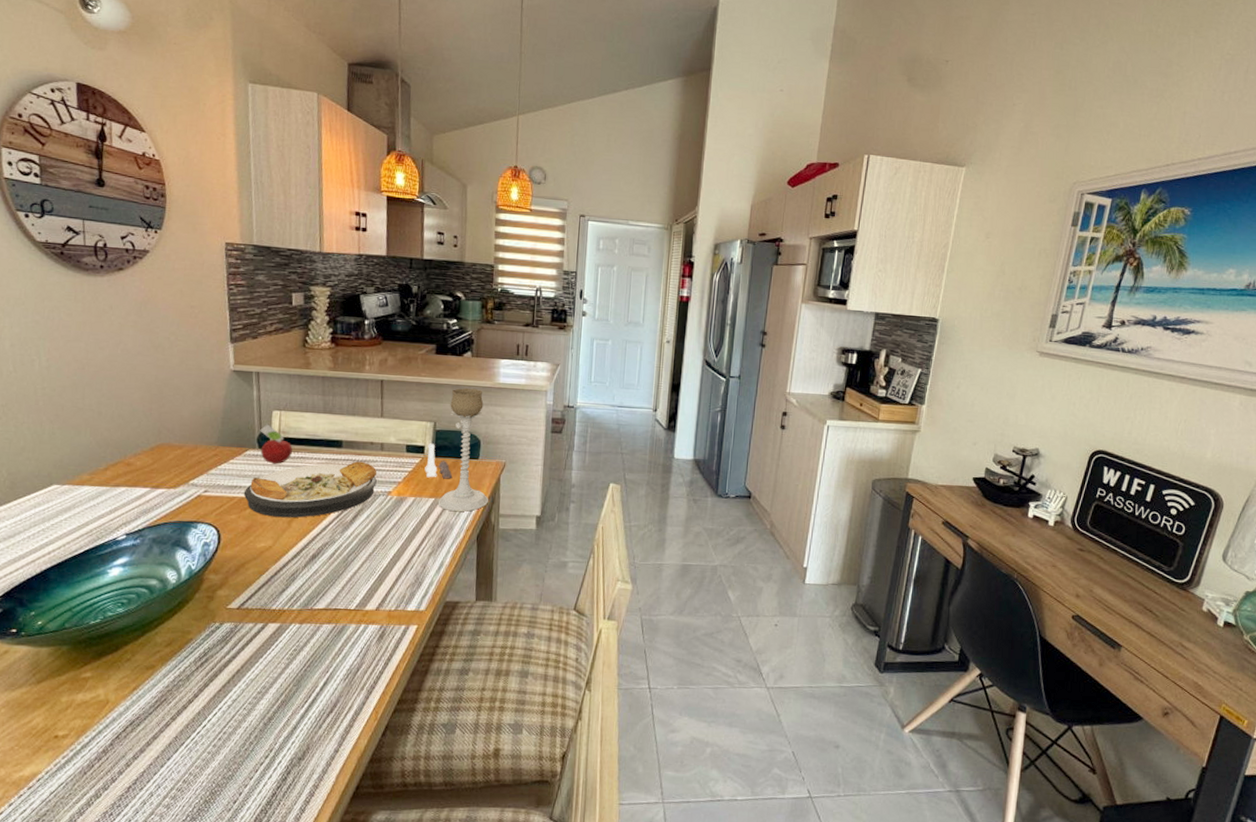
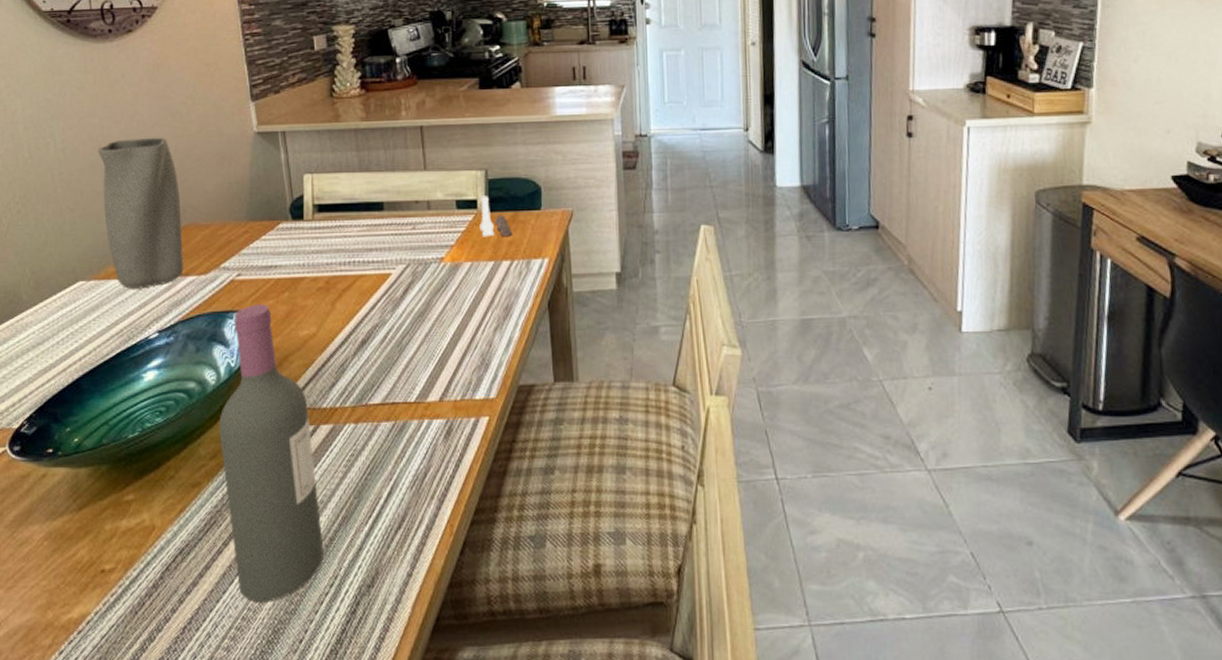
vase: none [81,364,157,496] -> present [97,137,183,289]
wine bottle: none [175,517,263,769] -> present [219,304,324,602]
plate: present [243,461,377,518] -> none [280,225,426,299]
fruit: present [260,424,292,464] -> none [291,191,329,237]
candle holder: present [437,387,489,512] -> none [498,125,558,276]

